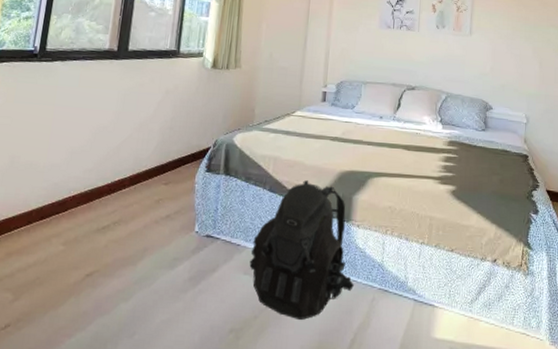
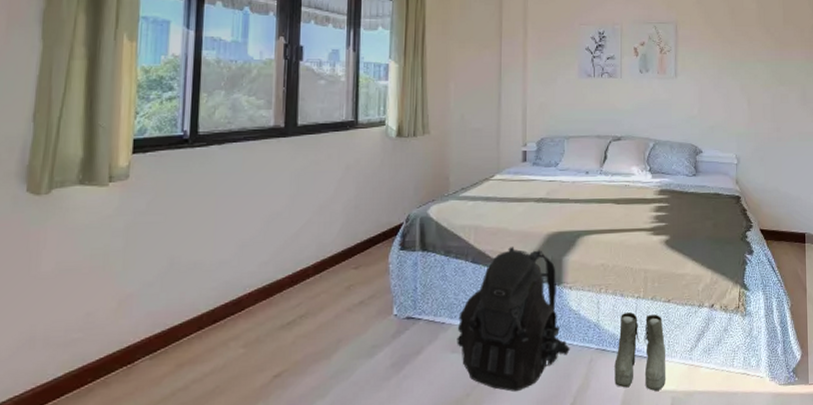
boots: none [394,257,447,338] -> present [614,312,666,391]

